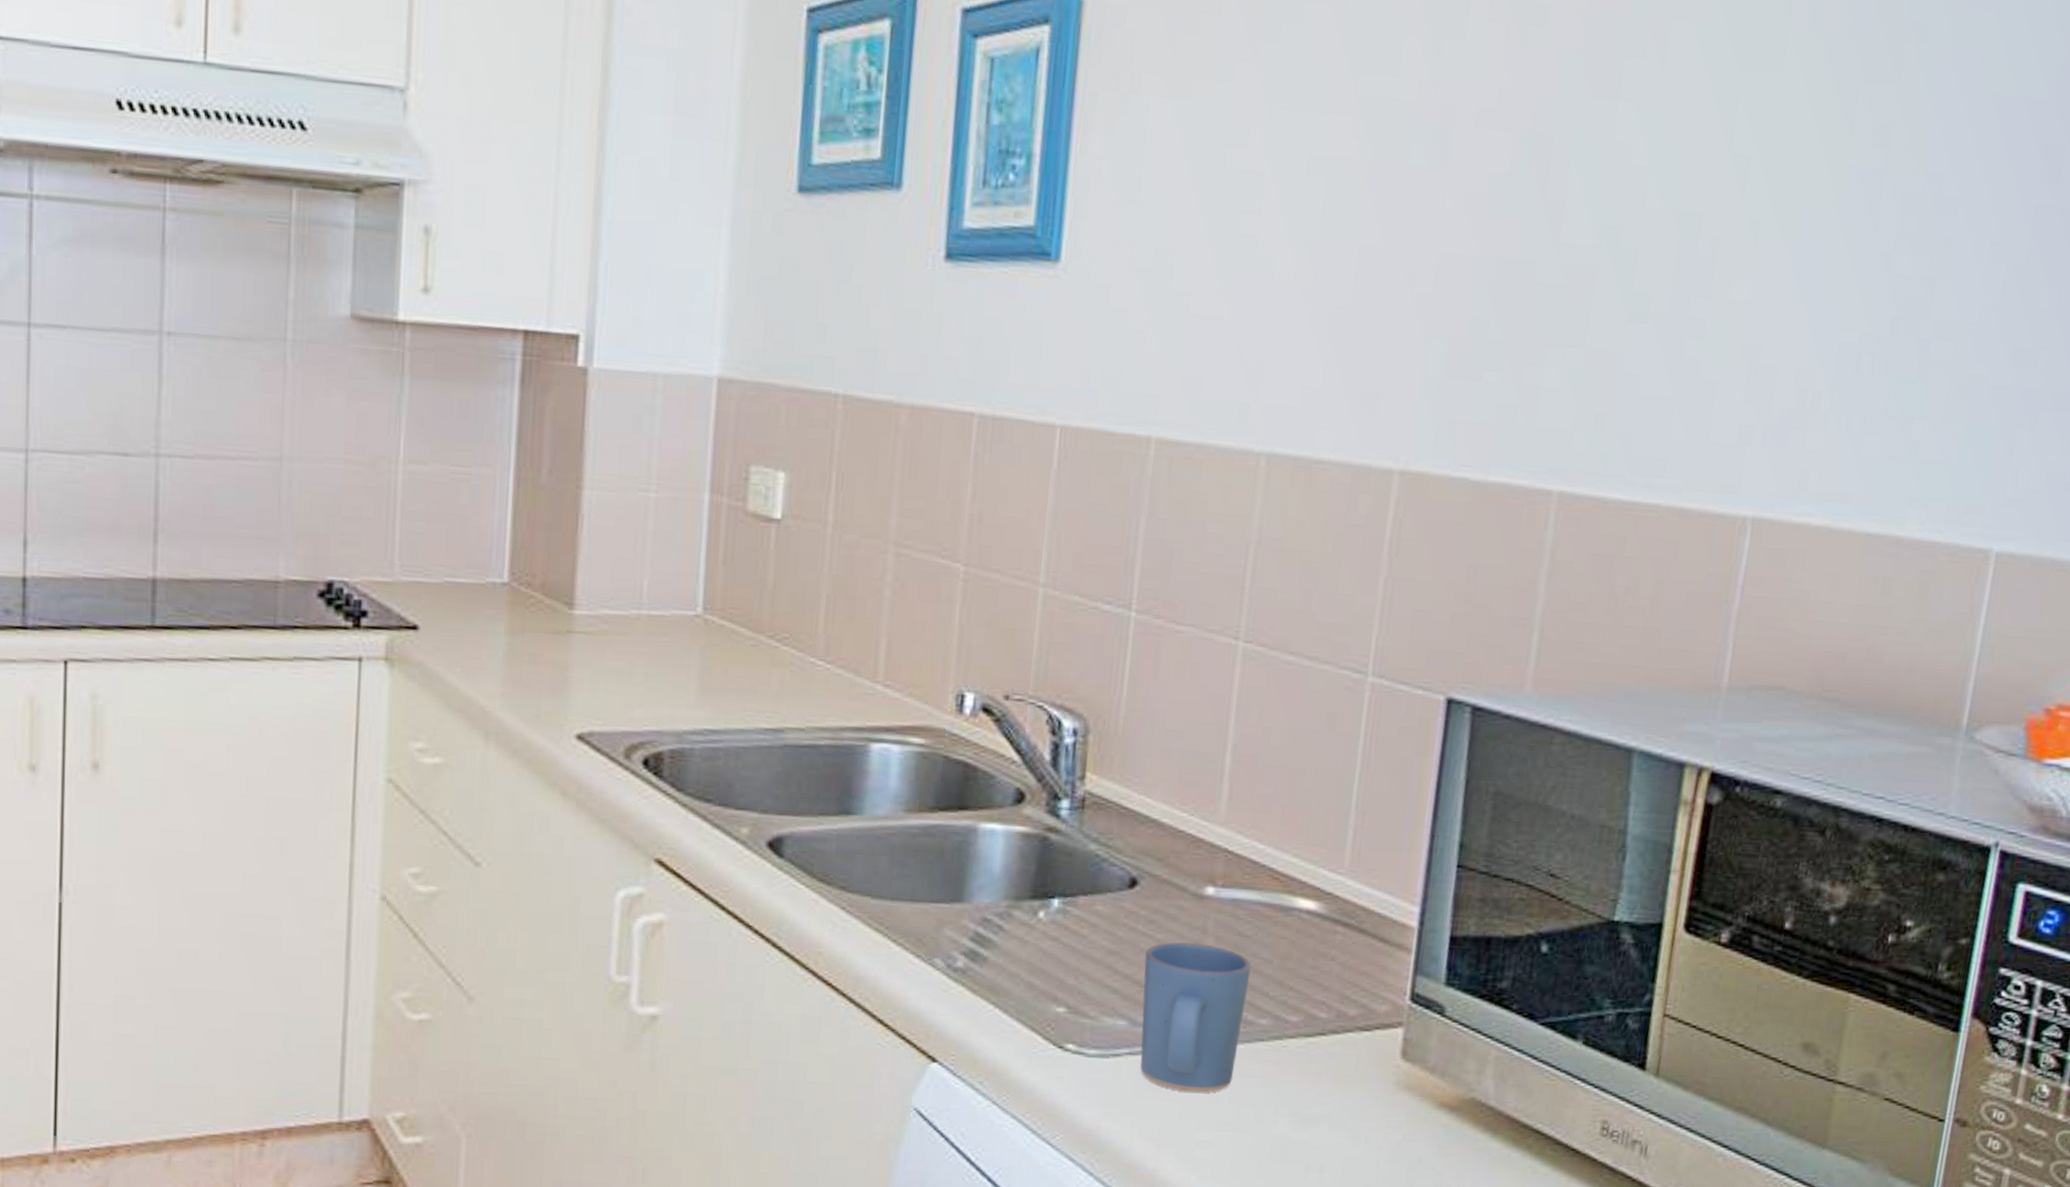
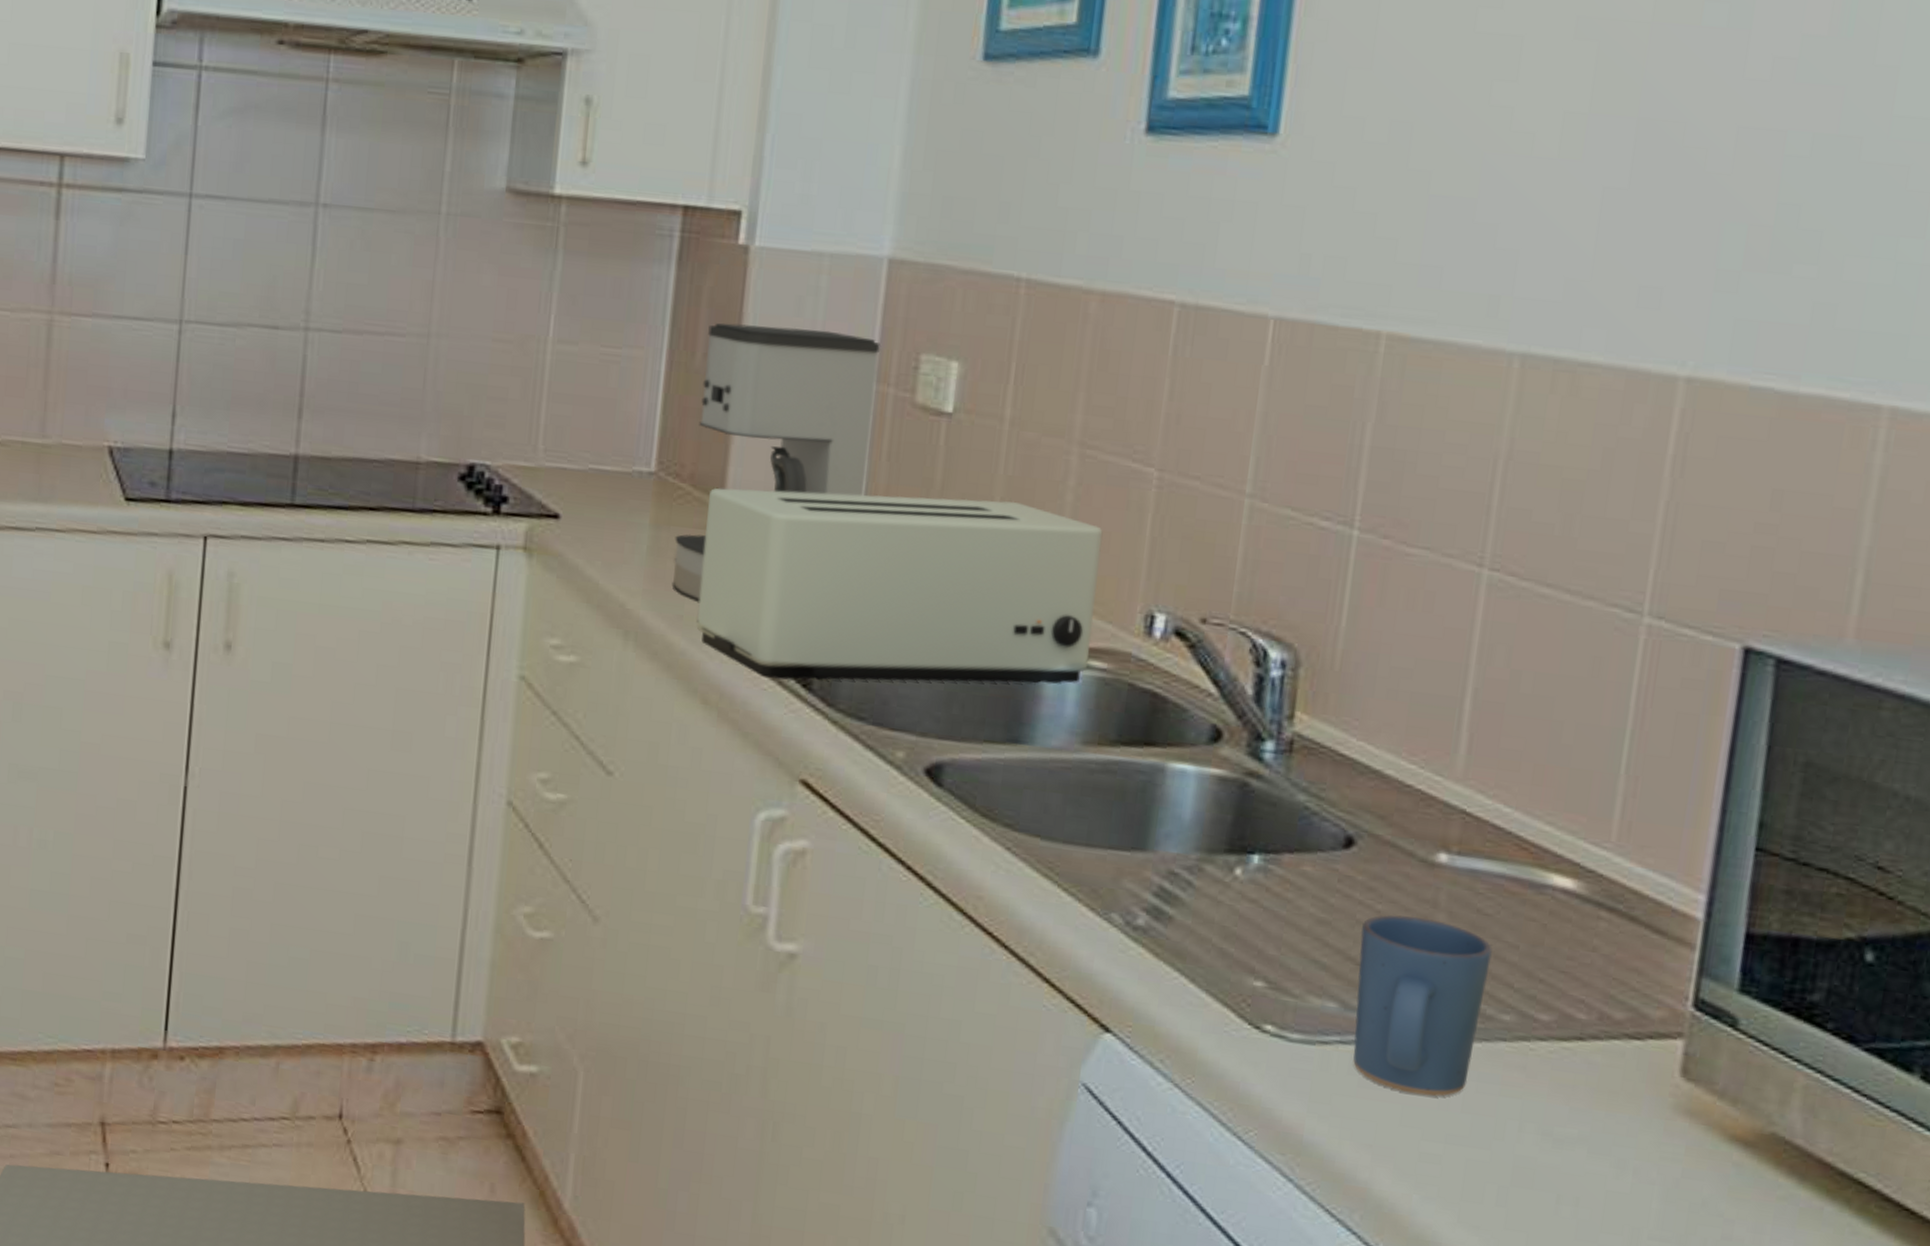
coffee maker: none [528,440,714,703] -> present [671,323,881,603]
toaster: none [553,595,918,770] -> present [696,487,1103,685]

